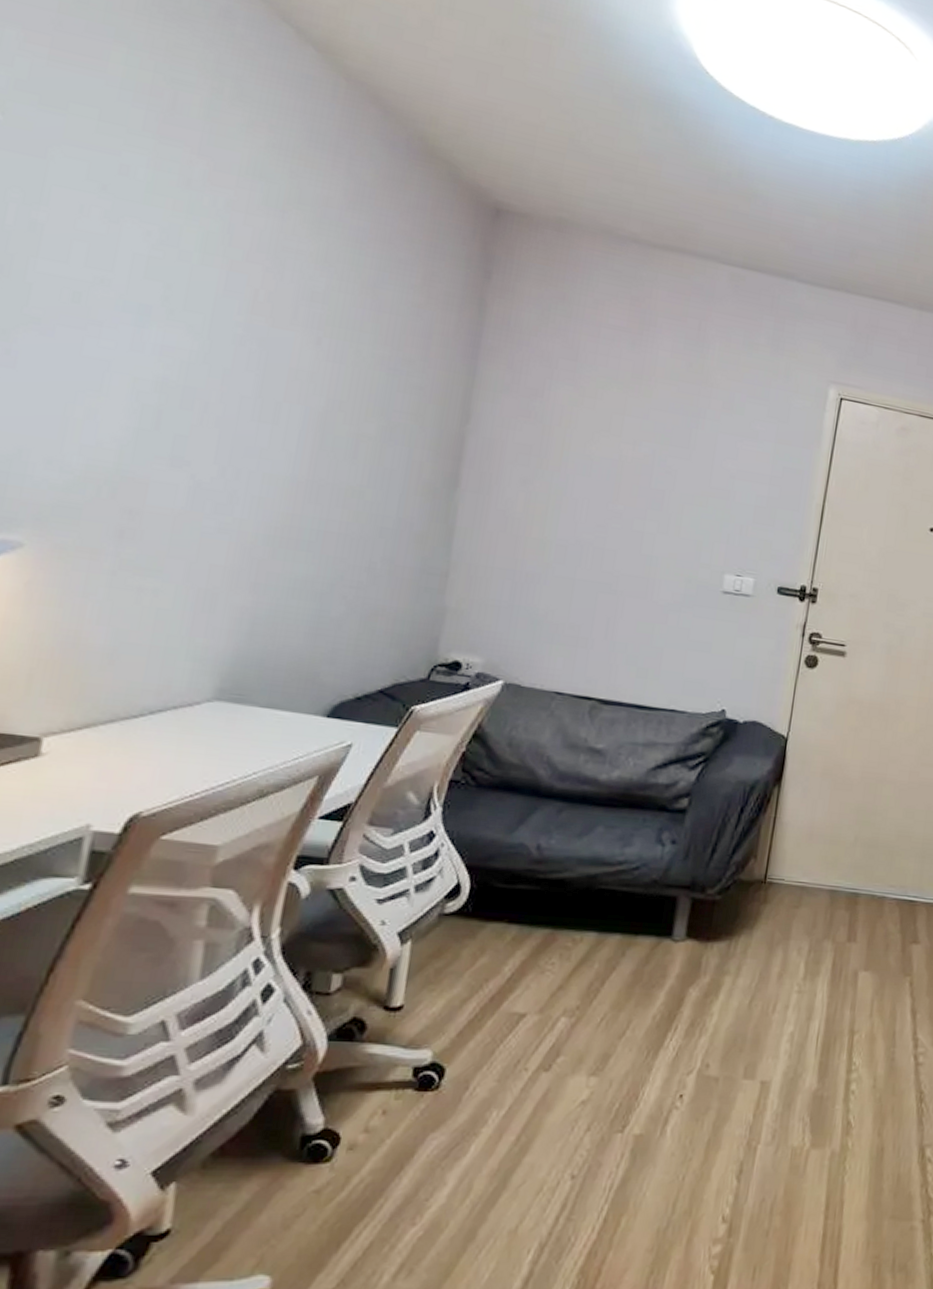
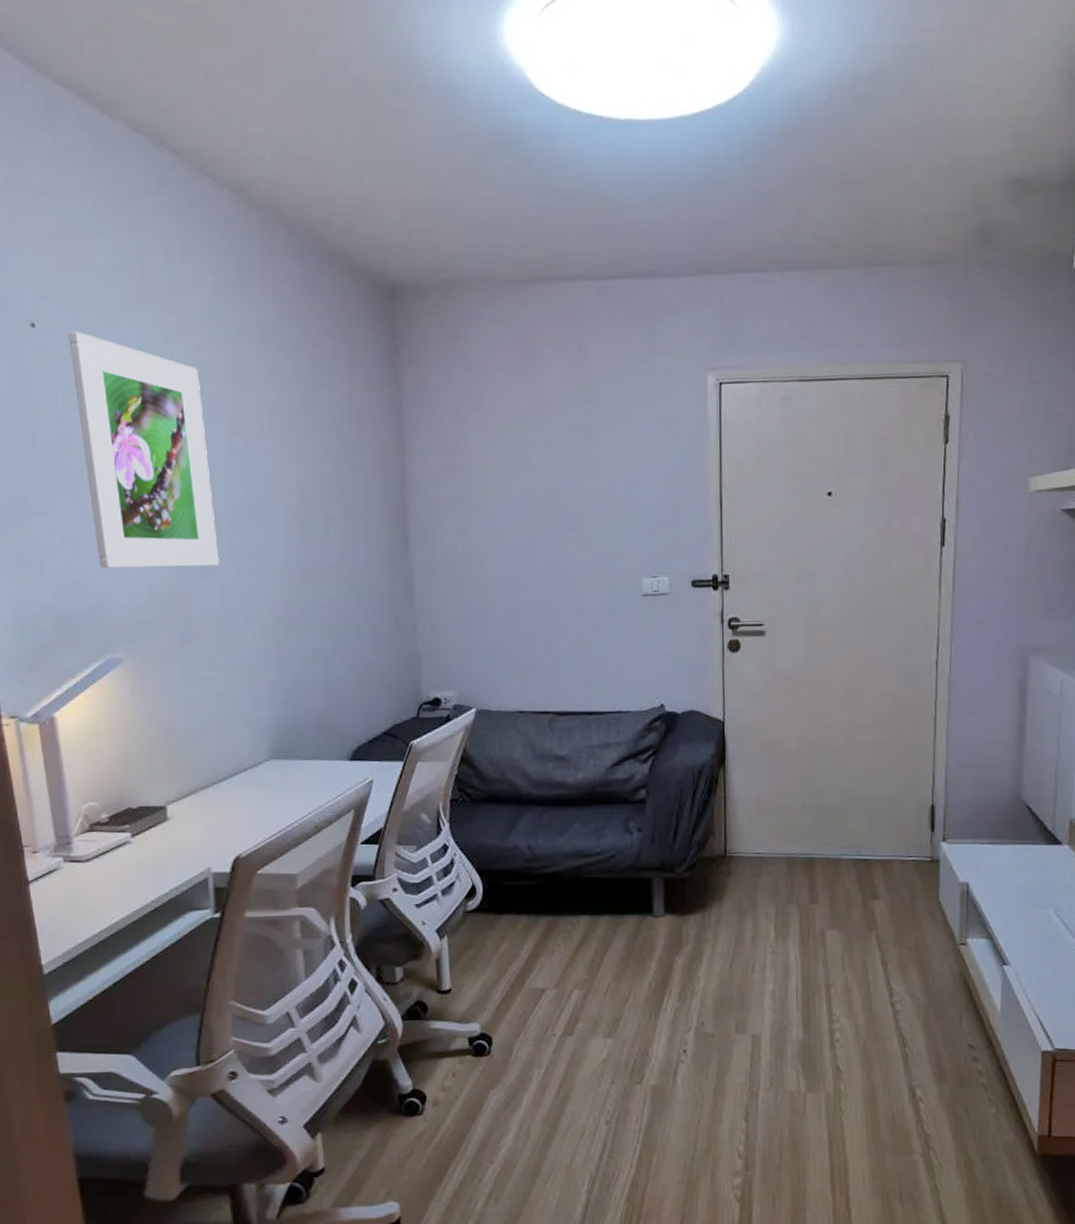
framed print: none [18,138,224,459] -> present [68,331,219,569]

